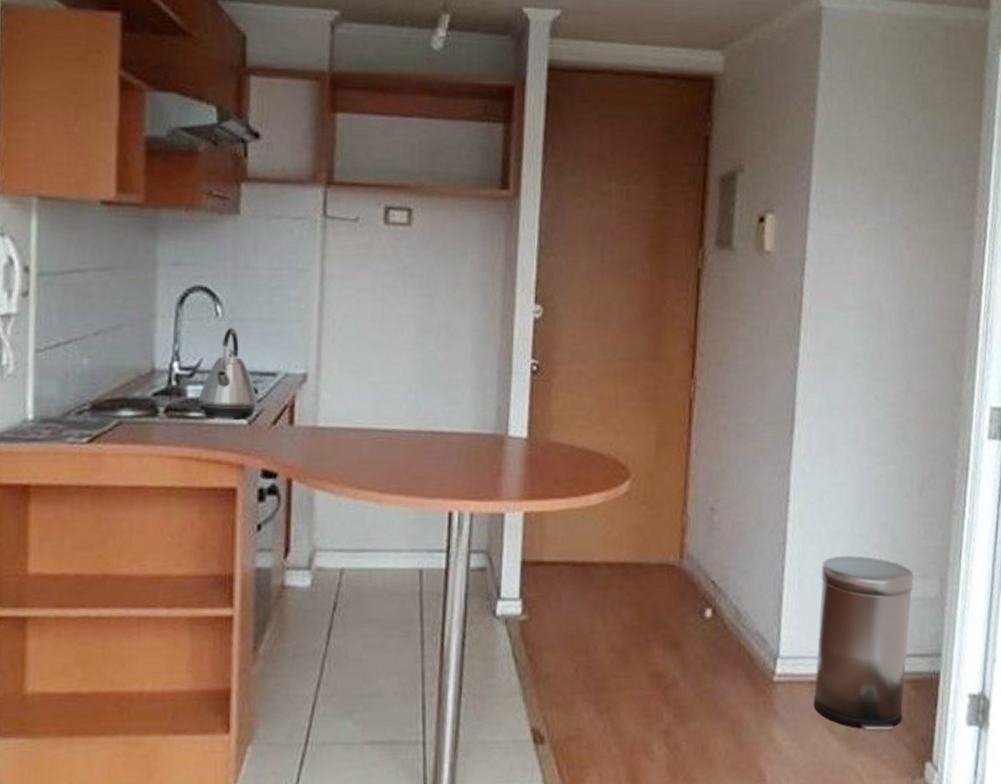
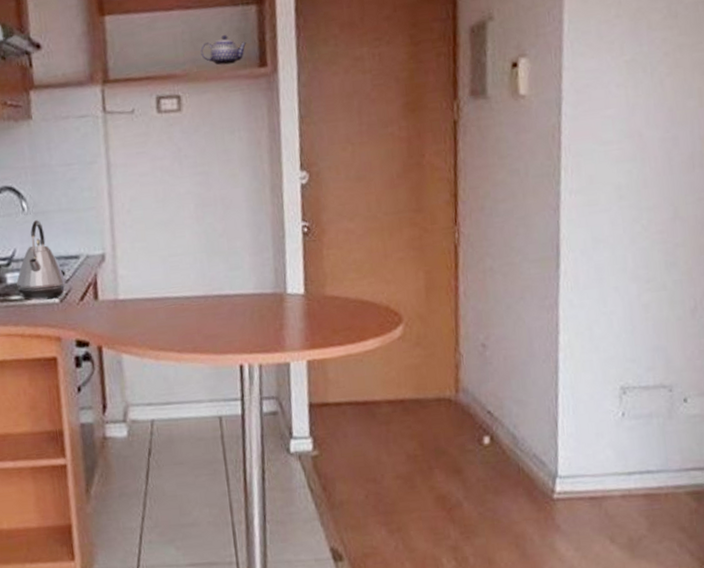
teapot: none [439,149,489,182] -> present [200,34,247,66]
pedal bin: present [813,556,914,732] -> none [594,379,690,541]

